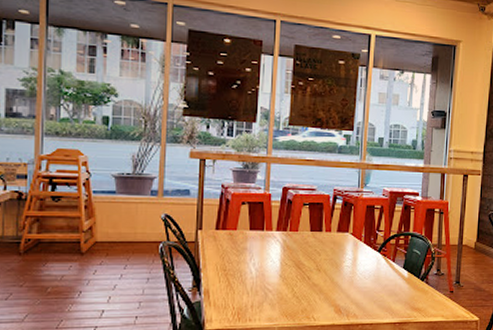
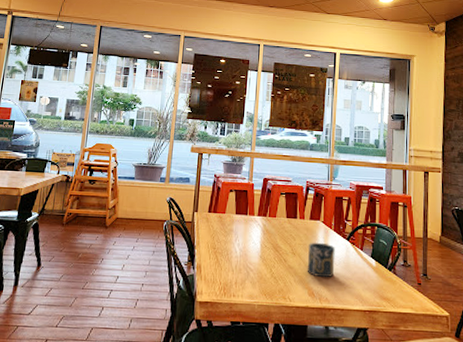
cup: none [333,256,365,294] -> present [307,242,335,278]

